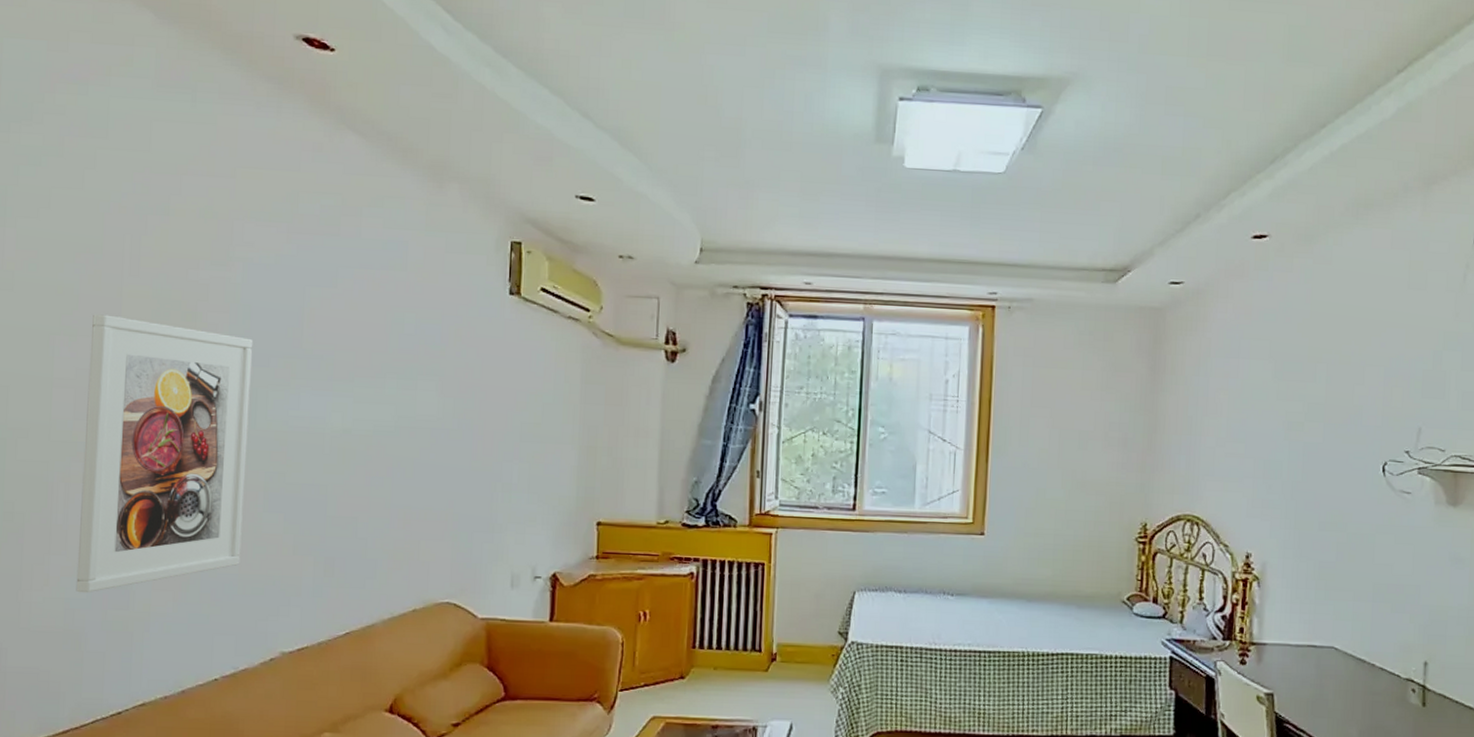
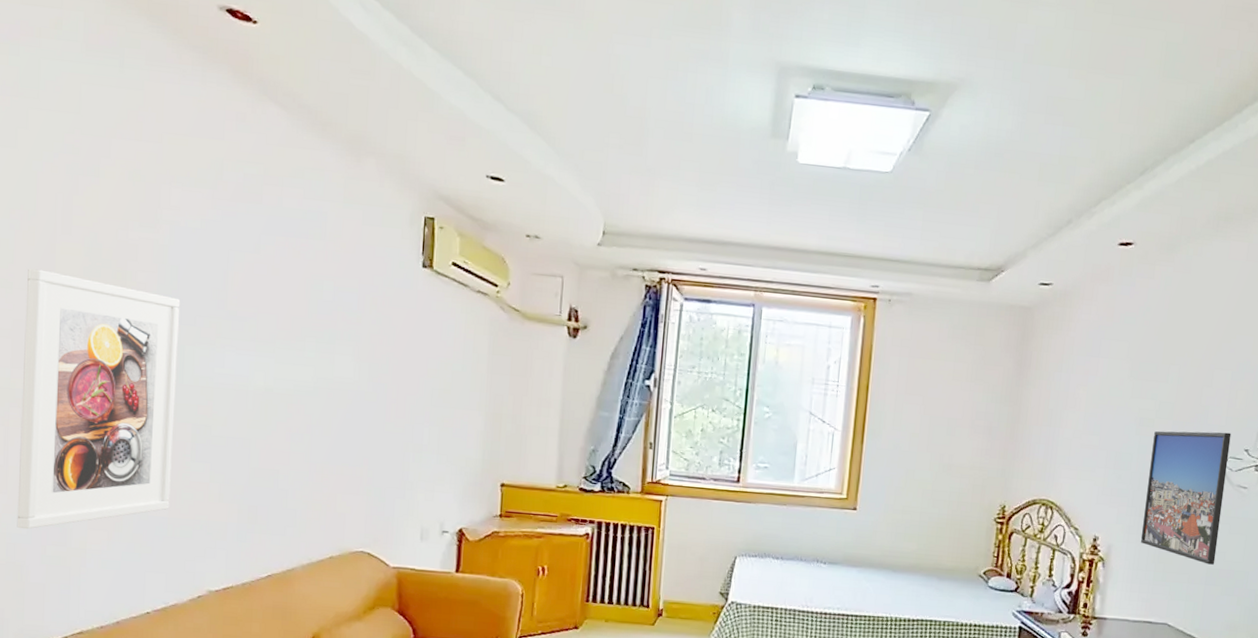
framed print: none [1297,433,1389,579] -> present [1140,431,1231,565]

